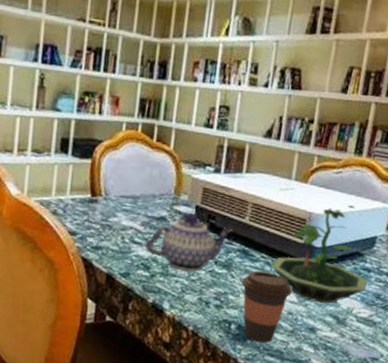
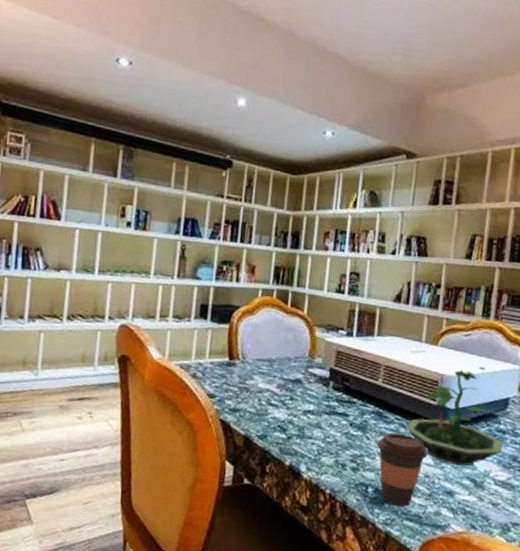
teapot: present [143,213,233,273] -> none [280,375,367,435]

